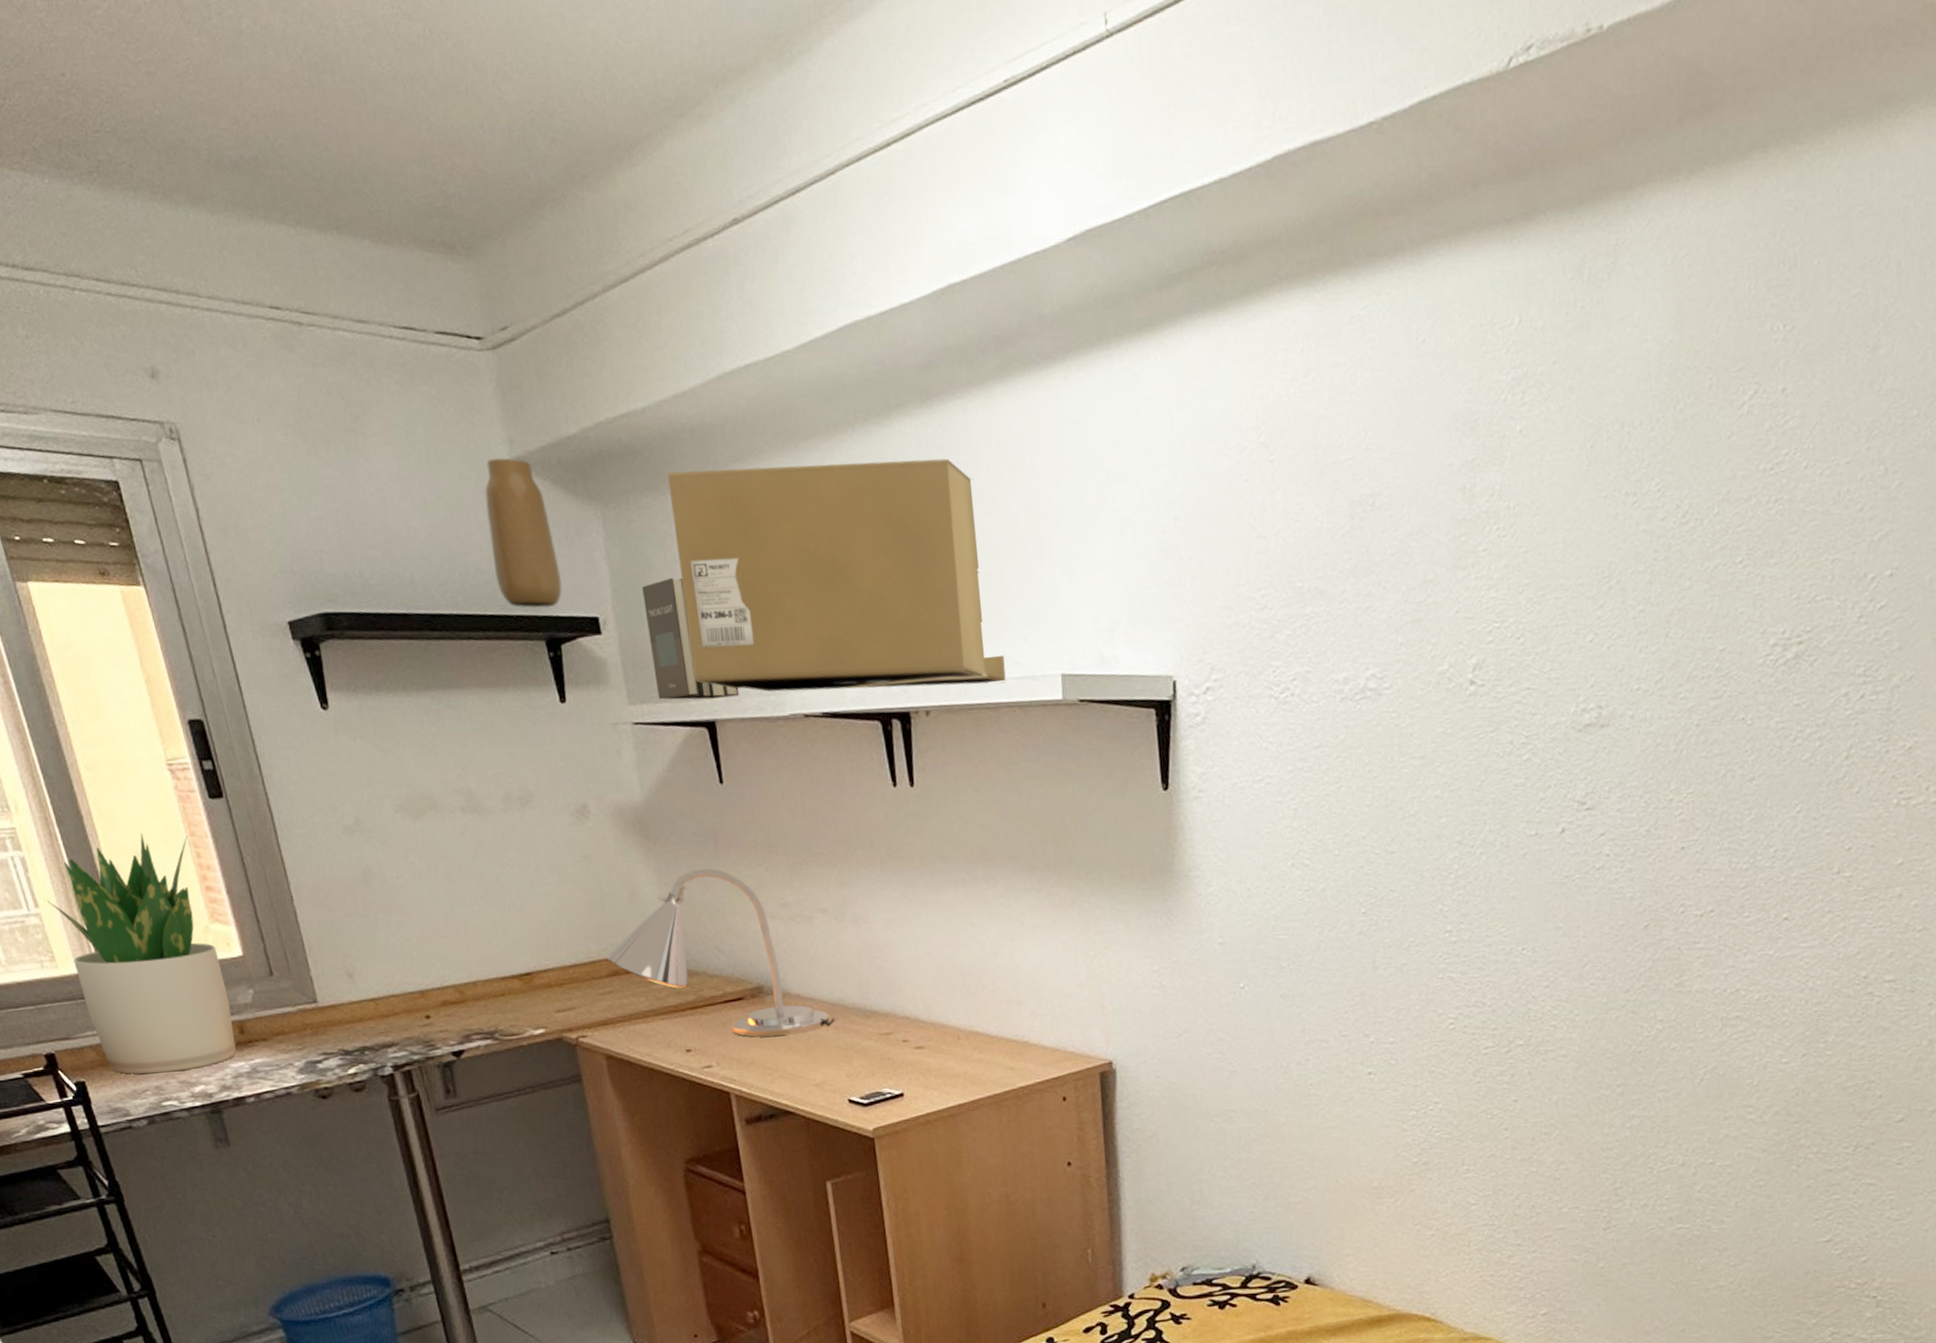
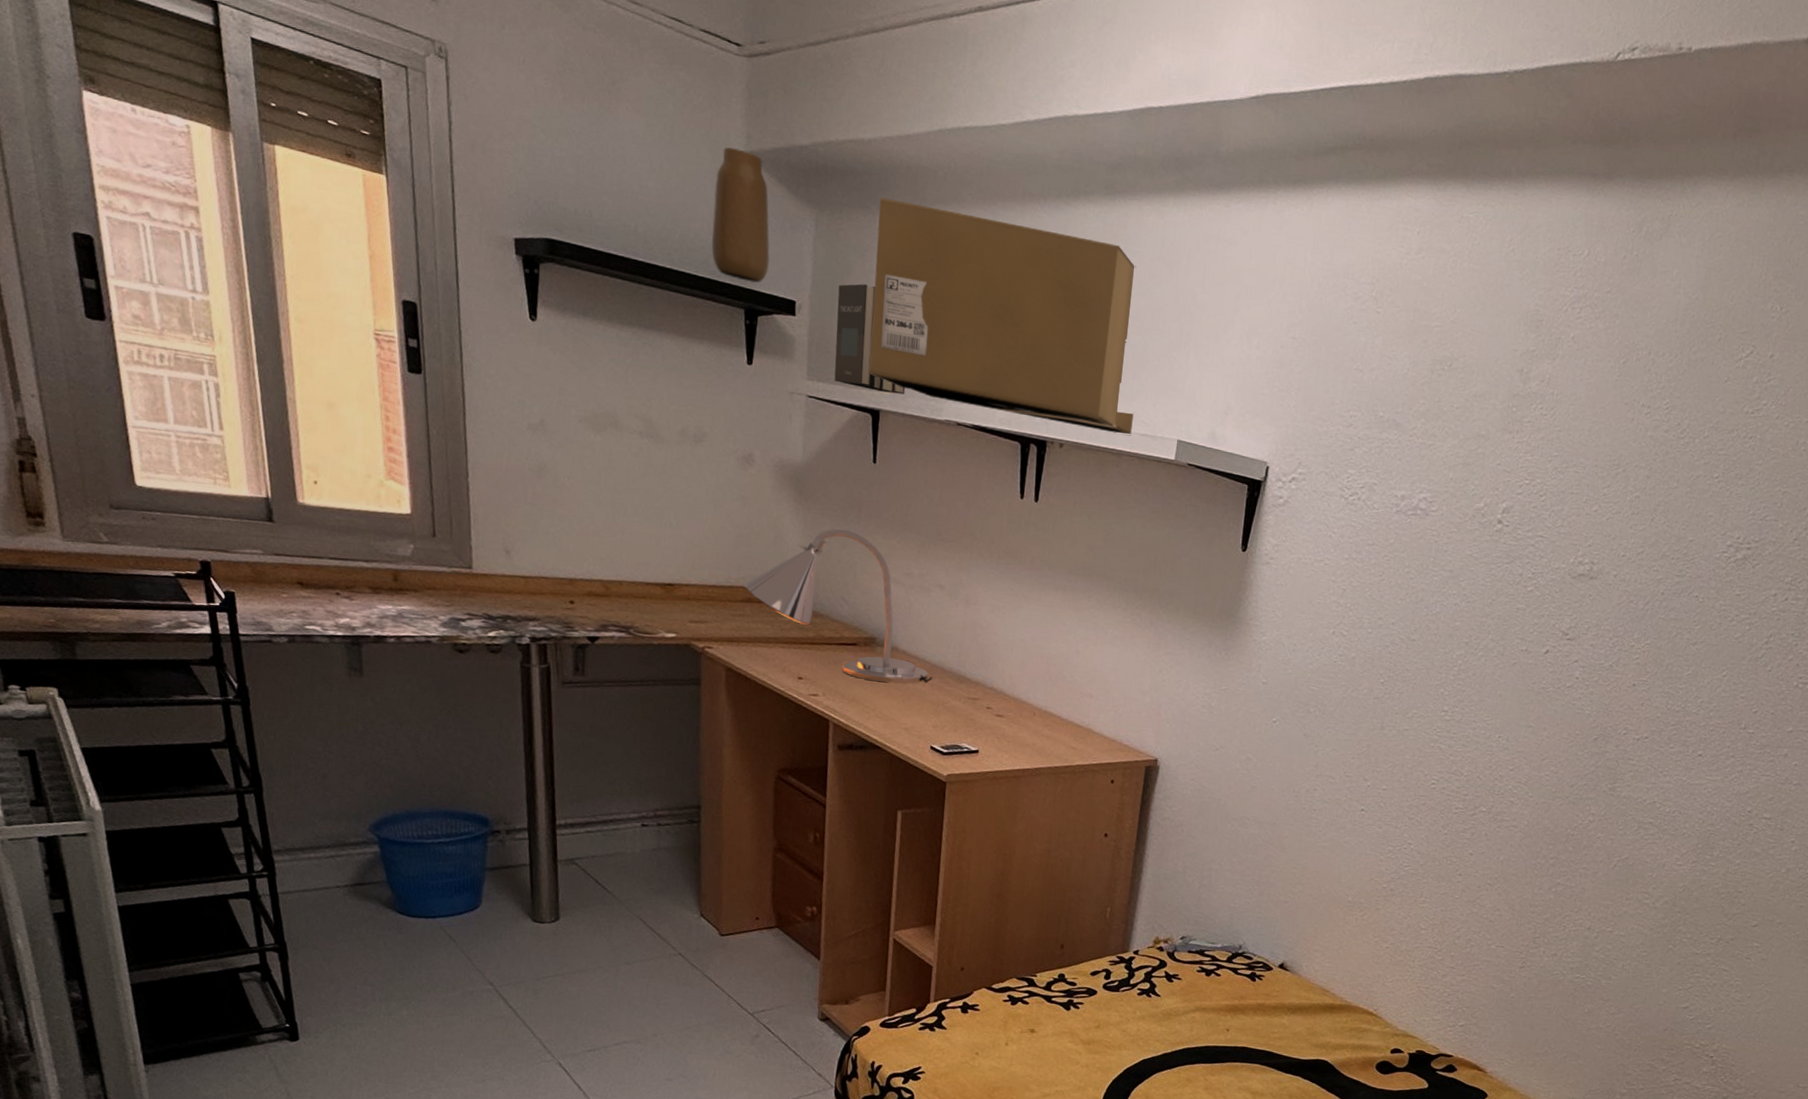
planter: present [47,833,237,1075] -> none [233,387,390,603]

